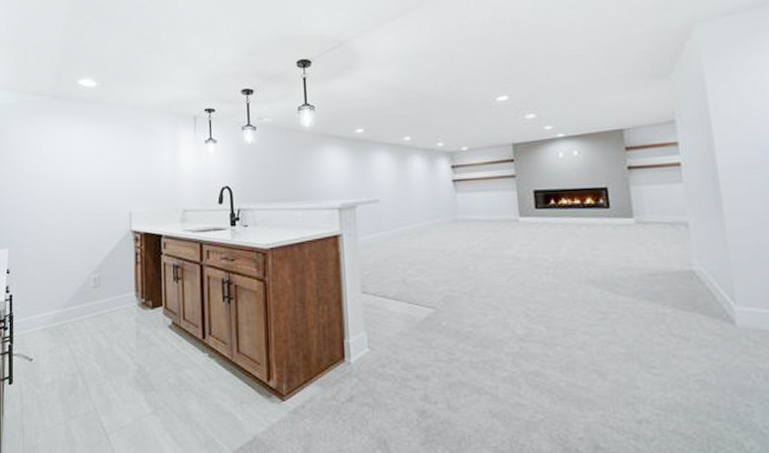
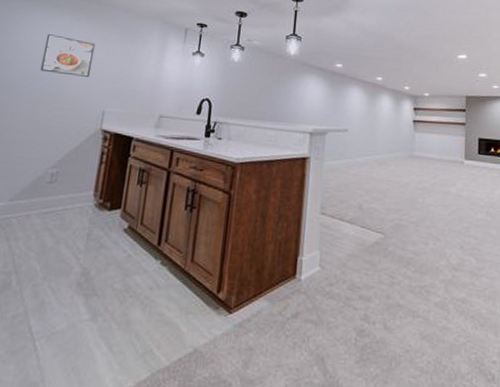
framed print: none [66,143,112,182] -> present [40,34,96,77]

